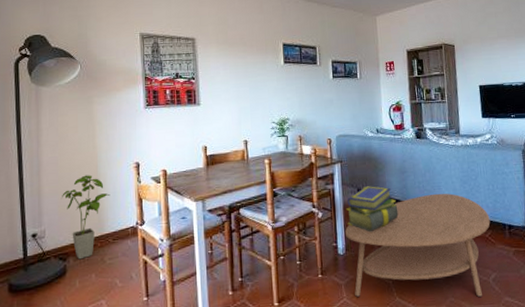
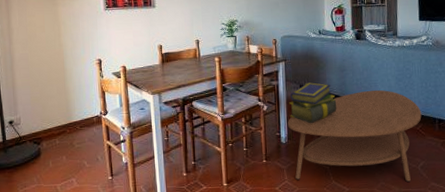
house plant: present [62,175,110,260] -> none [33,70,76,144]

